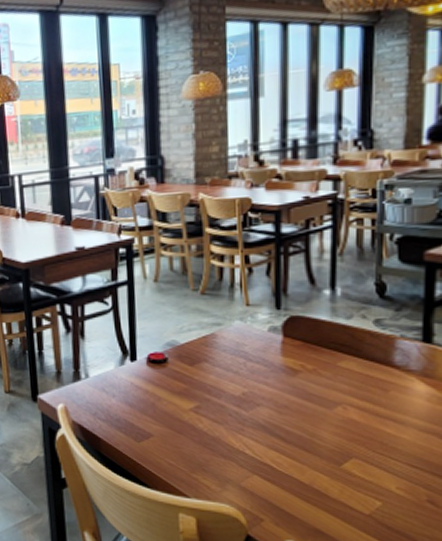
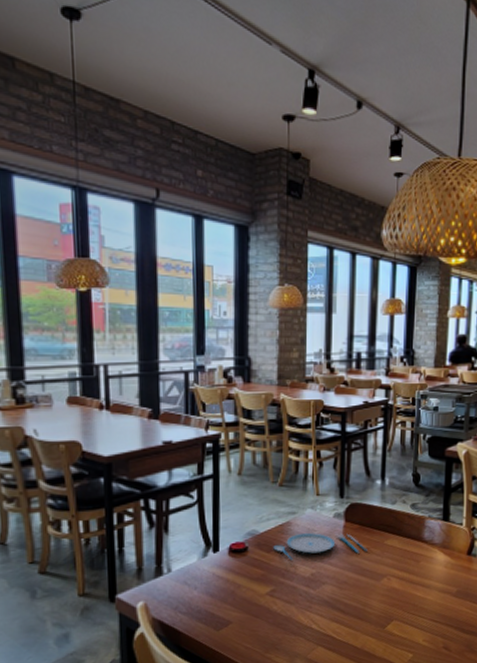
plate: none [196,348,314,377] -> present [273,532,368,561]

